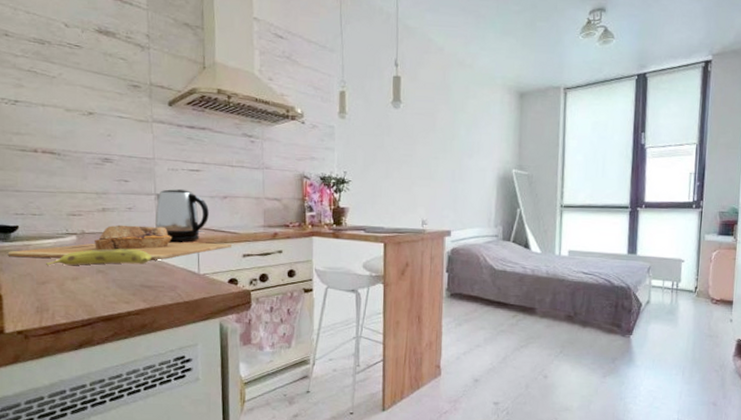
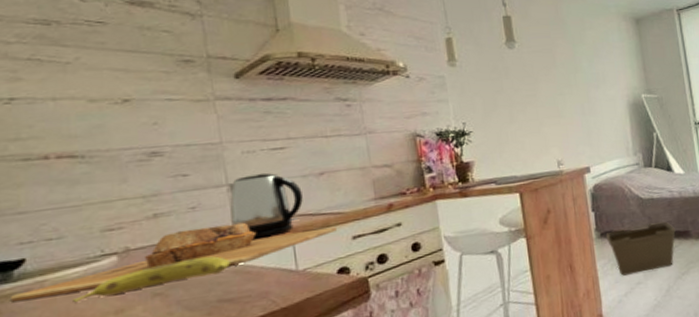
bicycle basket: none [455,294,522,337] -> present [606,221,676,276]

